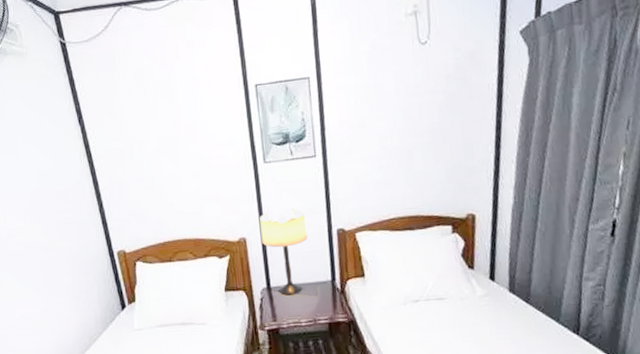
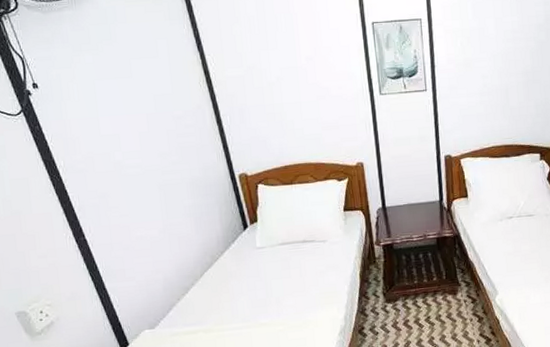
table lamp: present [260,209,308,296] -> none [376,137,419,214]

